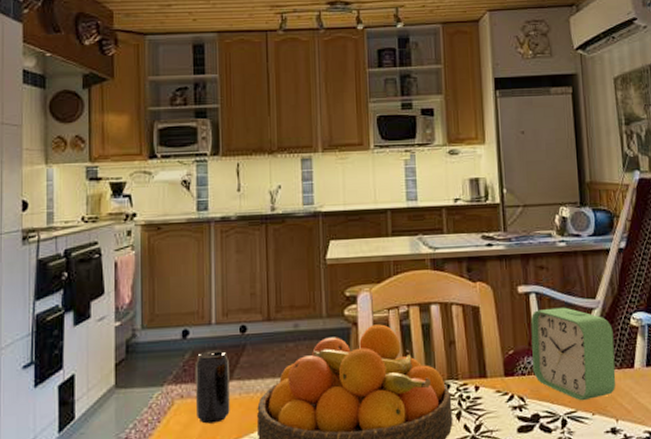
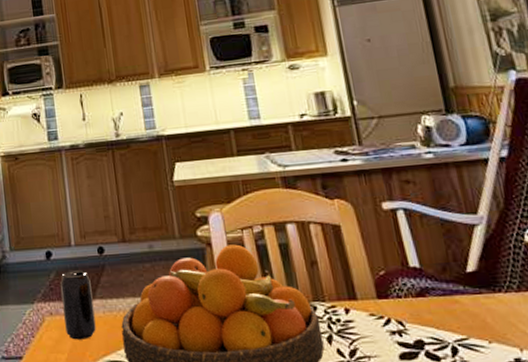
alarm clock: present [531,307,616,401] -> none [401,224,515,327]

